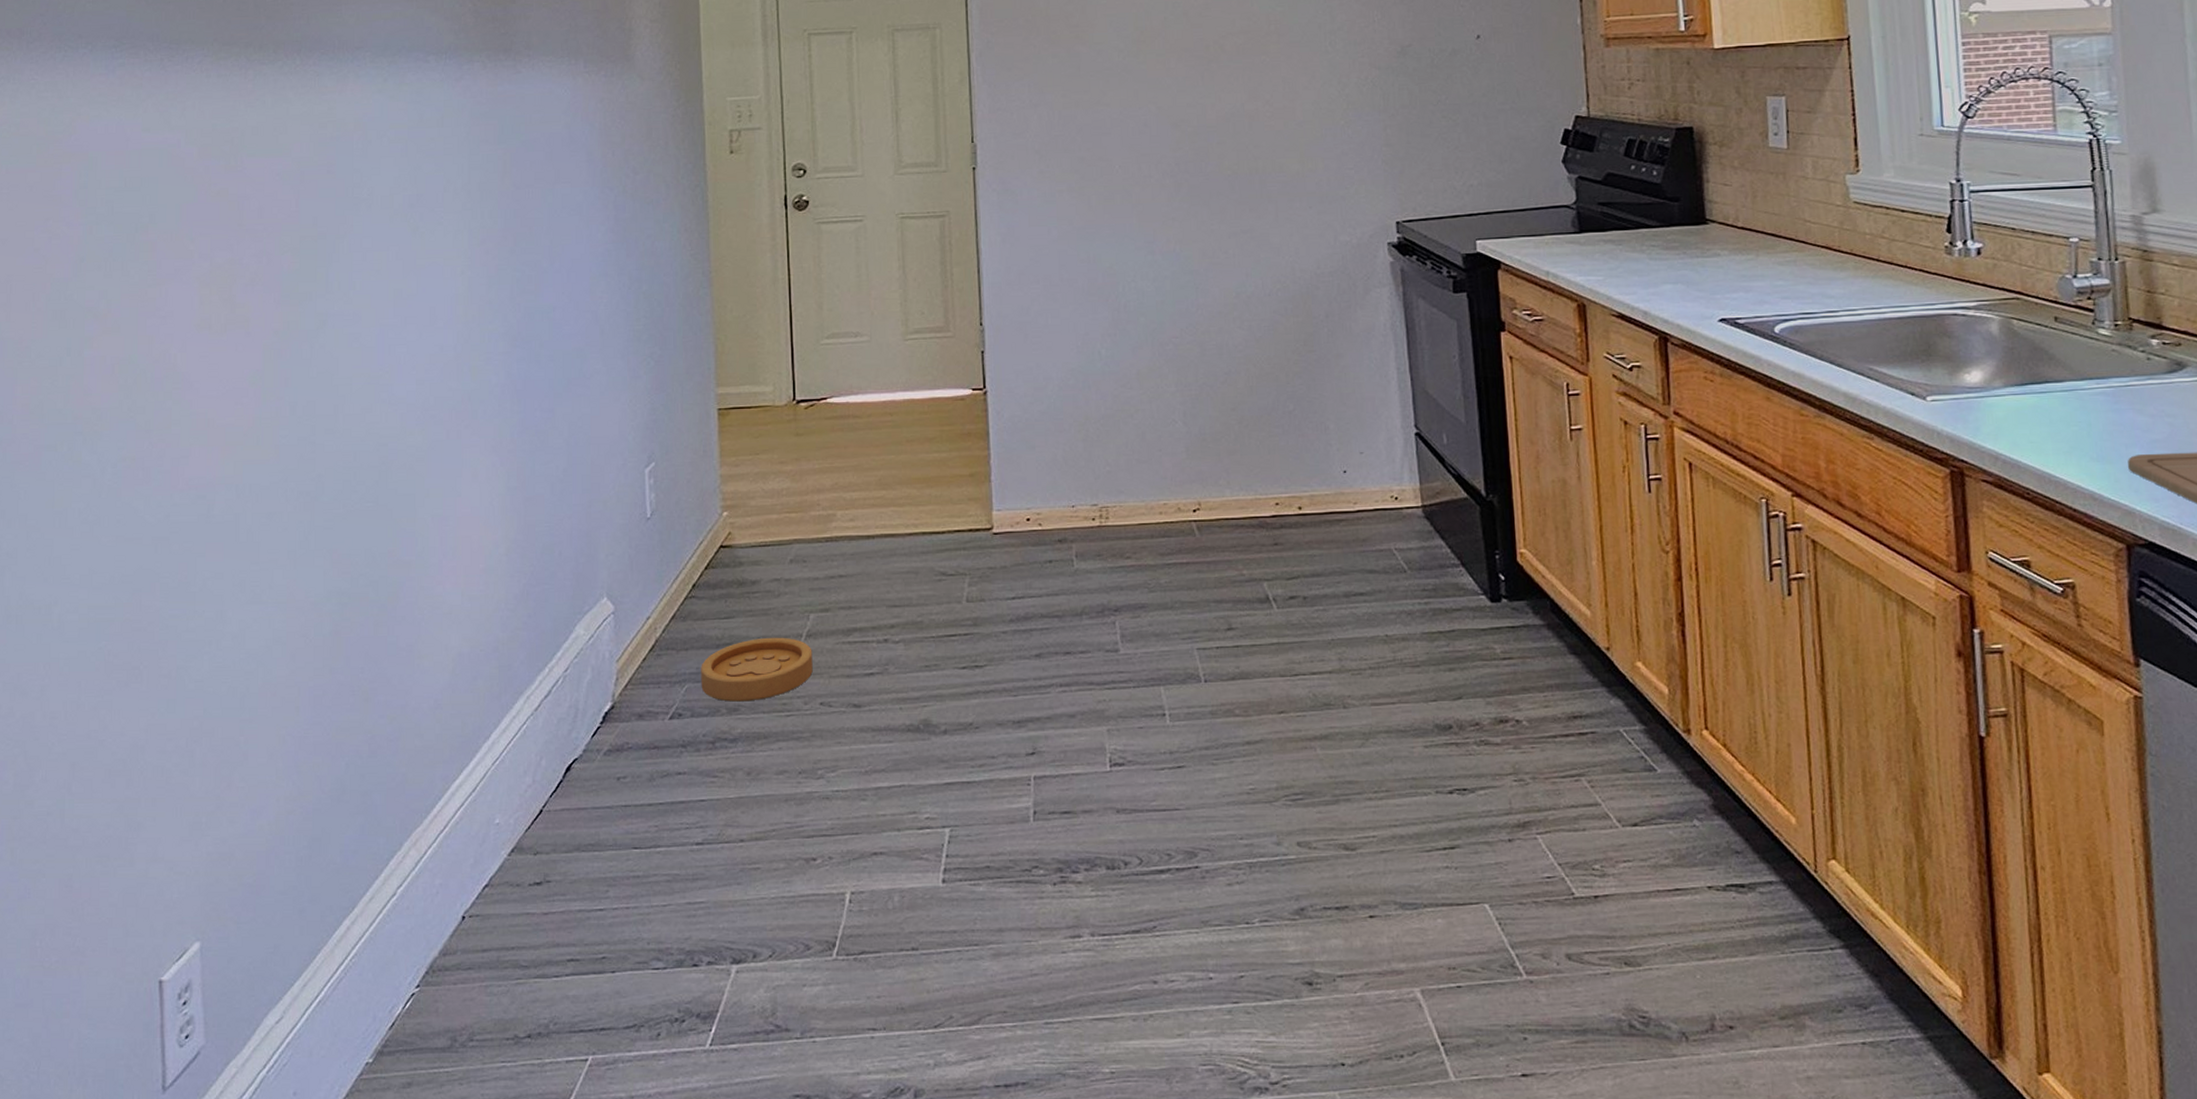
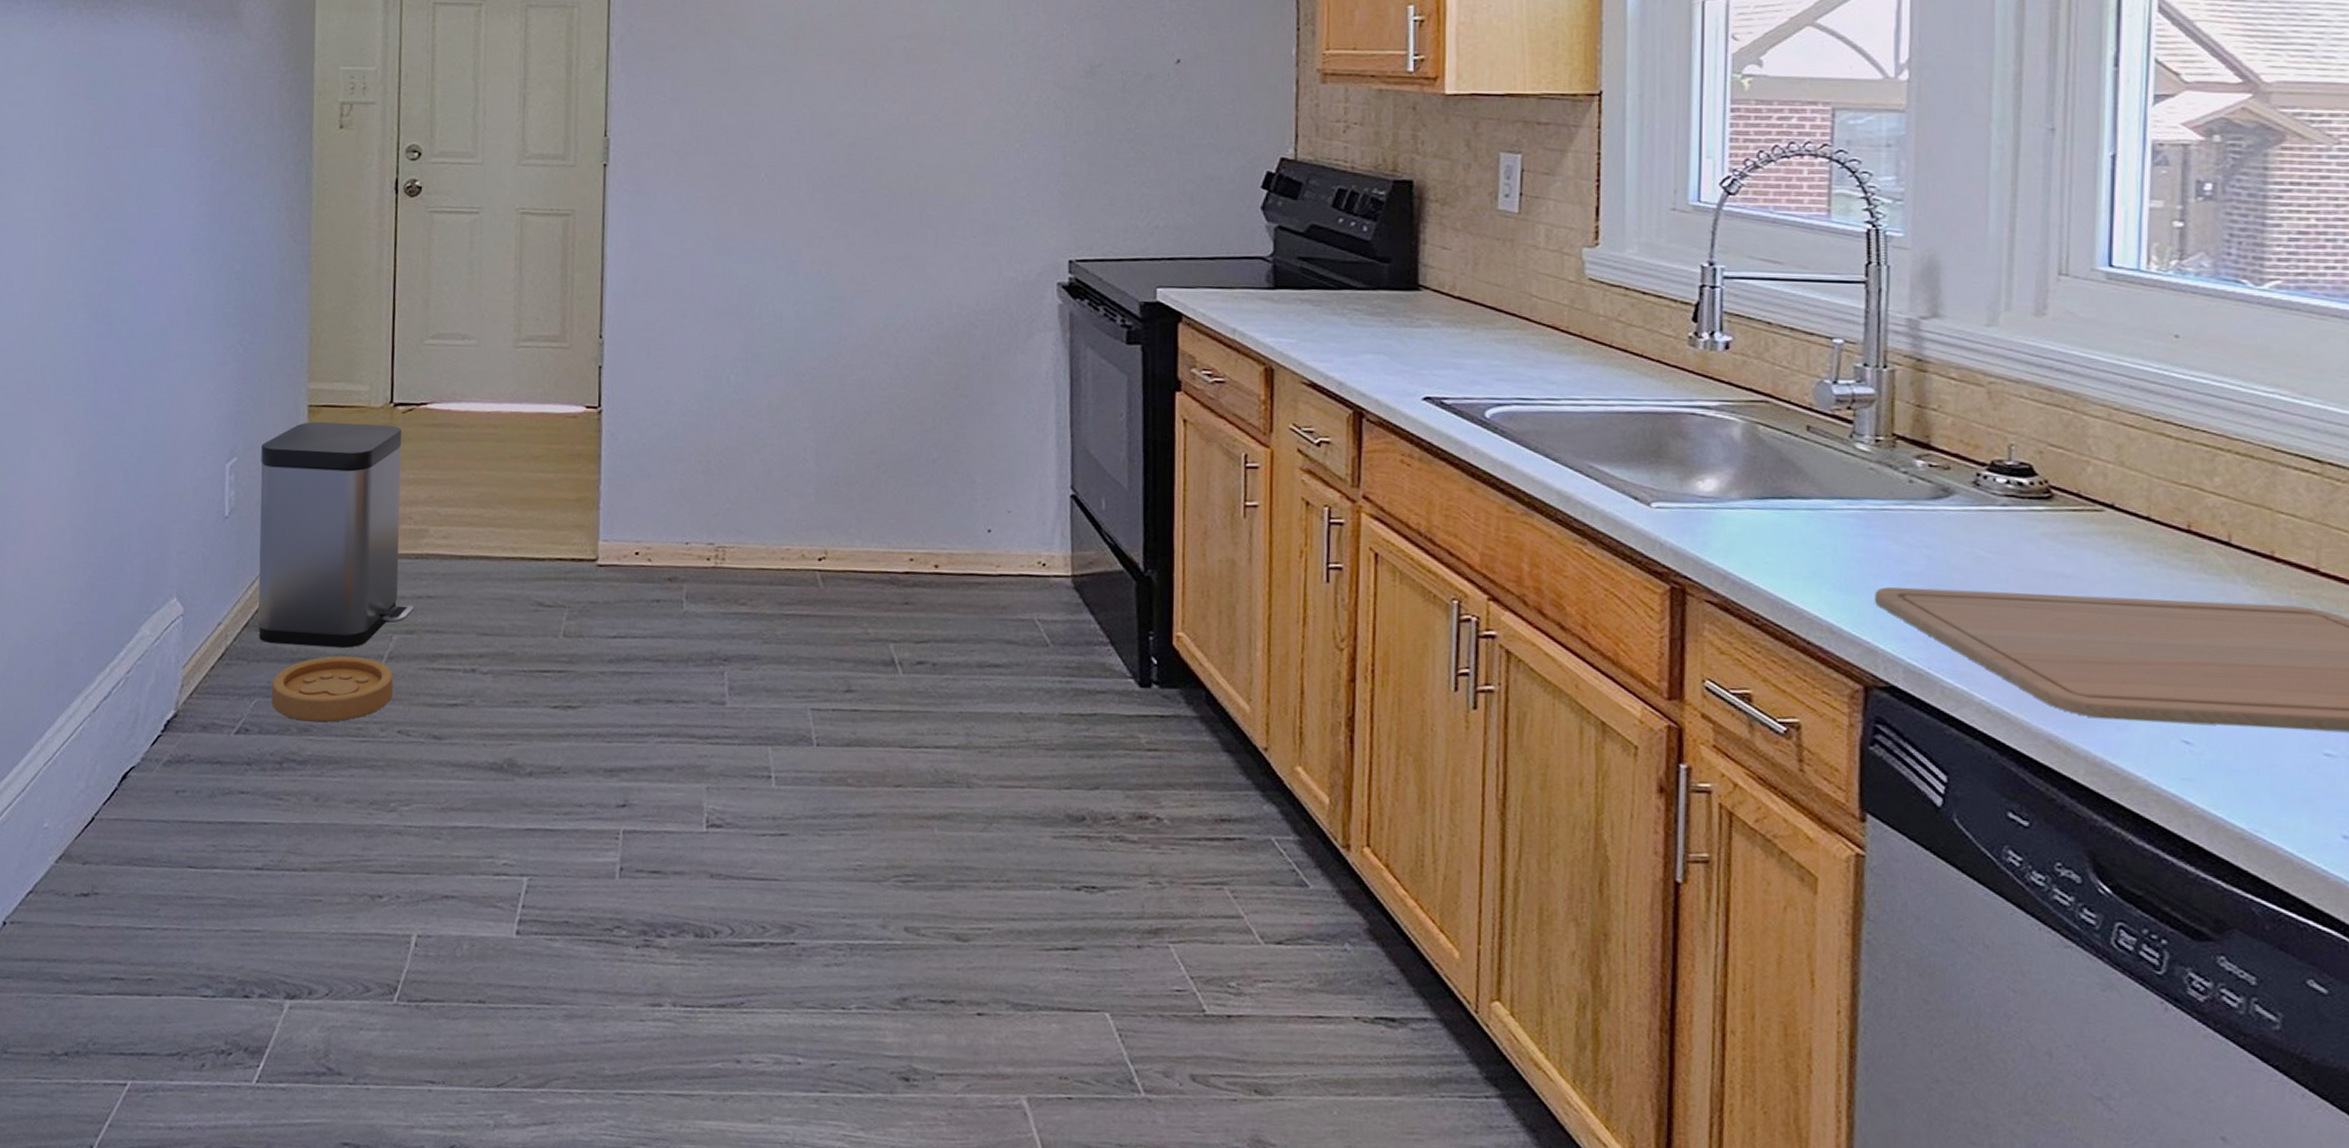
pedal bin: none [677,421,828,631] -> present [257,421,415,648]

